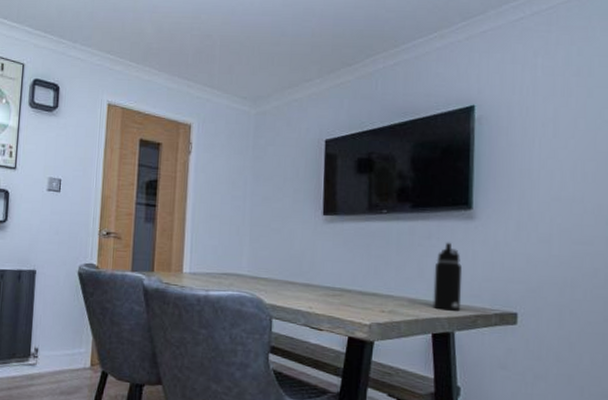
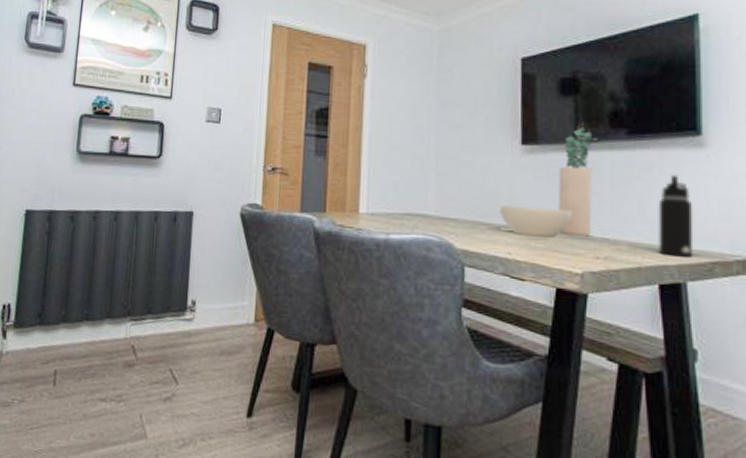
bowl: none [302,267,364,295] -> present [498,206,573,239]
vase: none [352,197,383,294] -> present [558,123,593,237]

